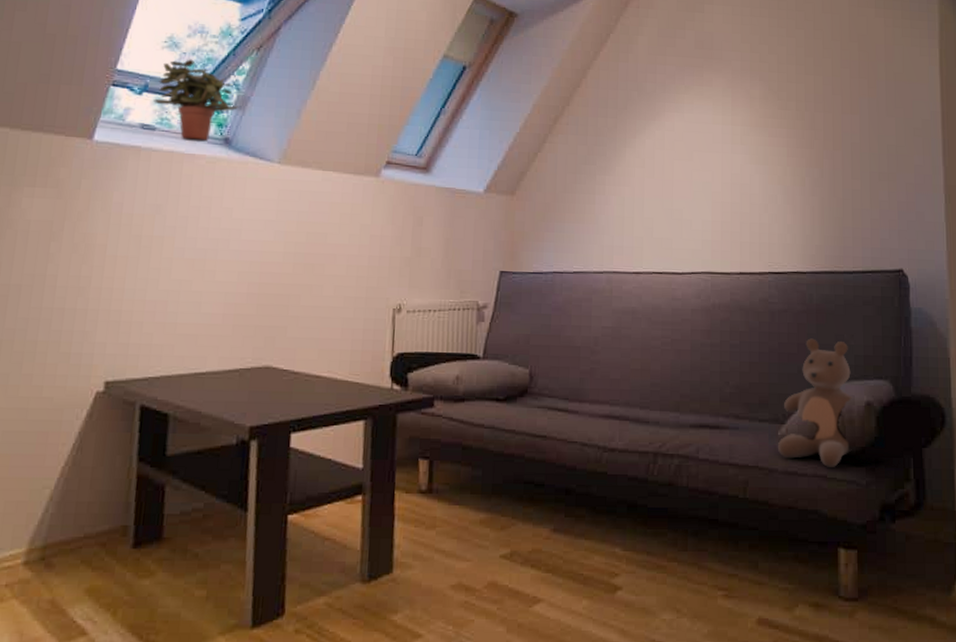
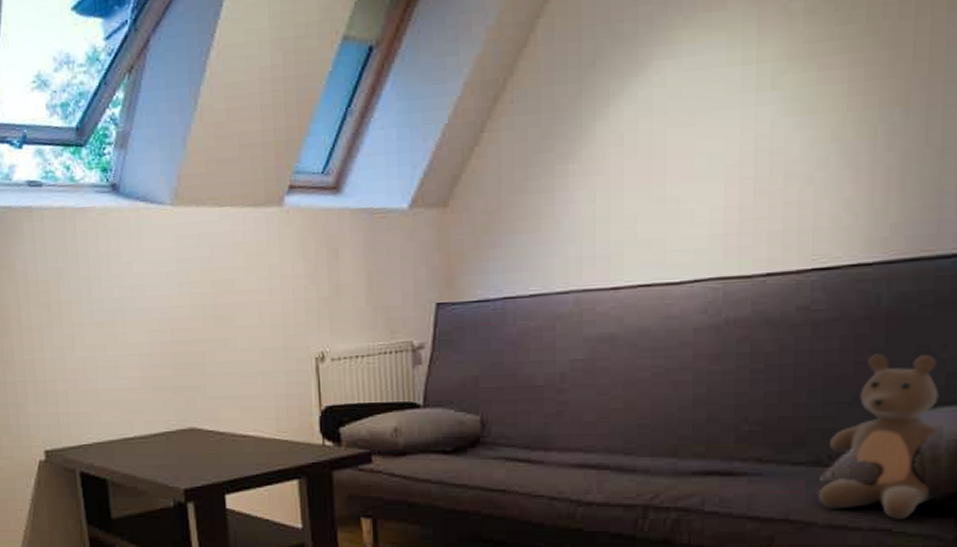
potted plant: present [154,59,239,143] -> none [35,97,121,194]

